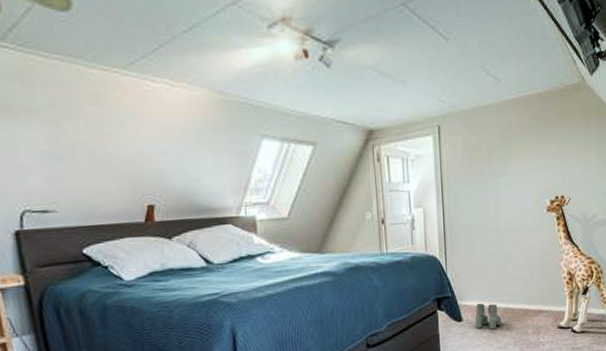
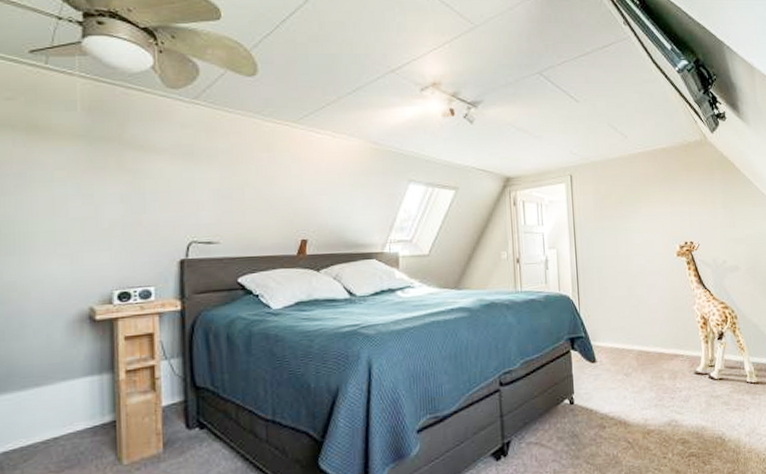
boots: present [475,303,502,330] -> none [609,344,637,373]

